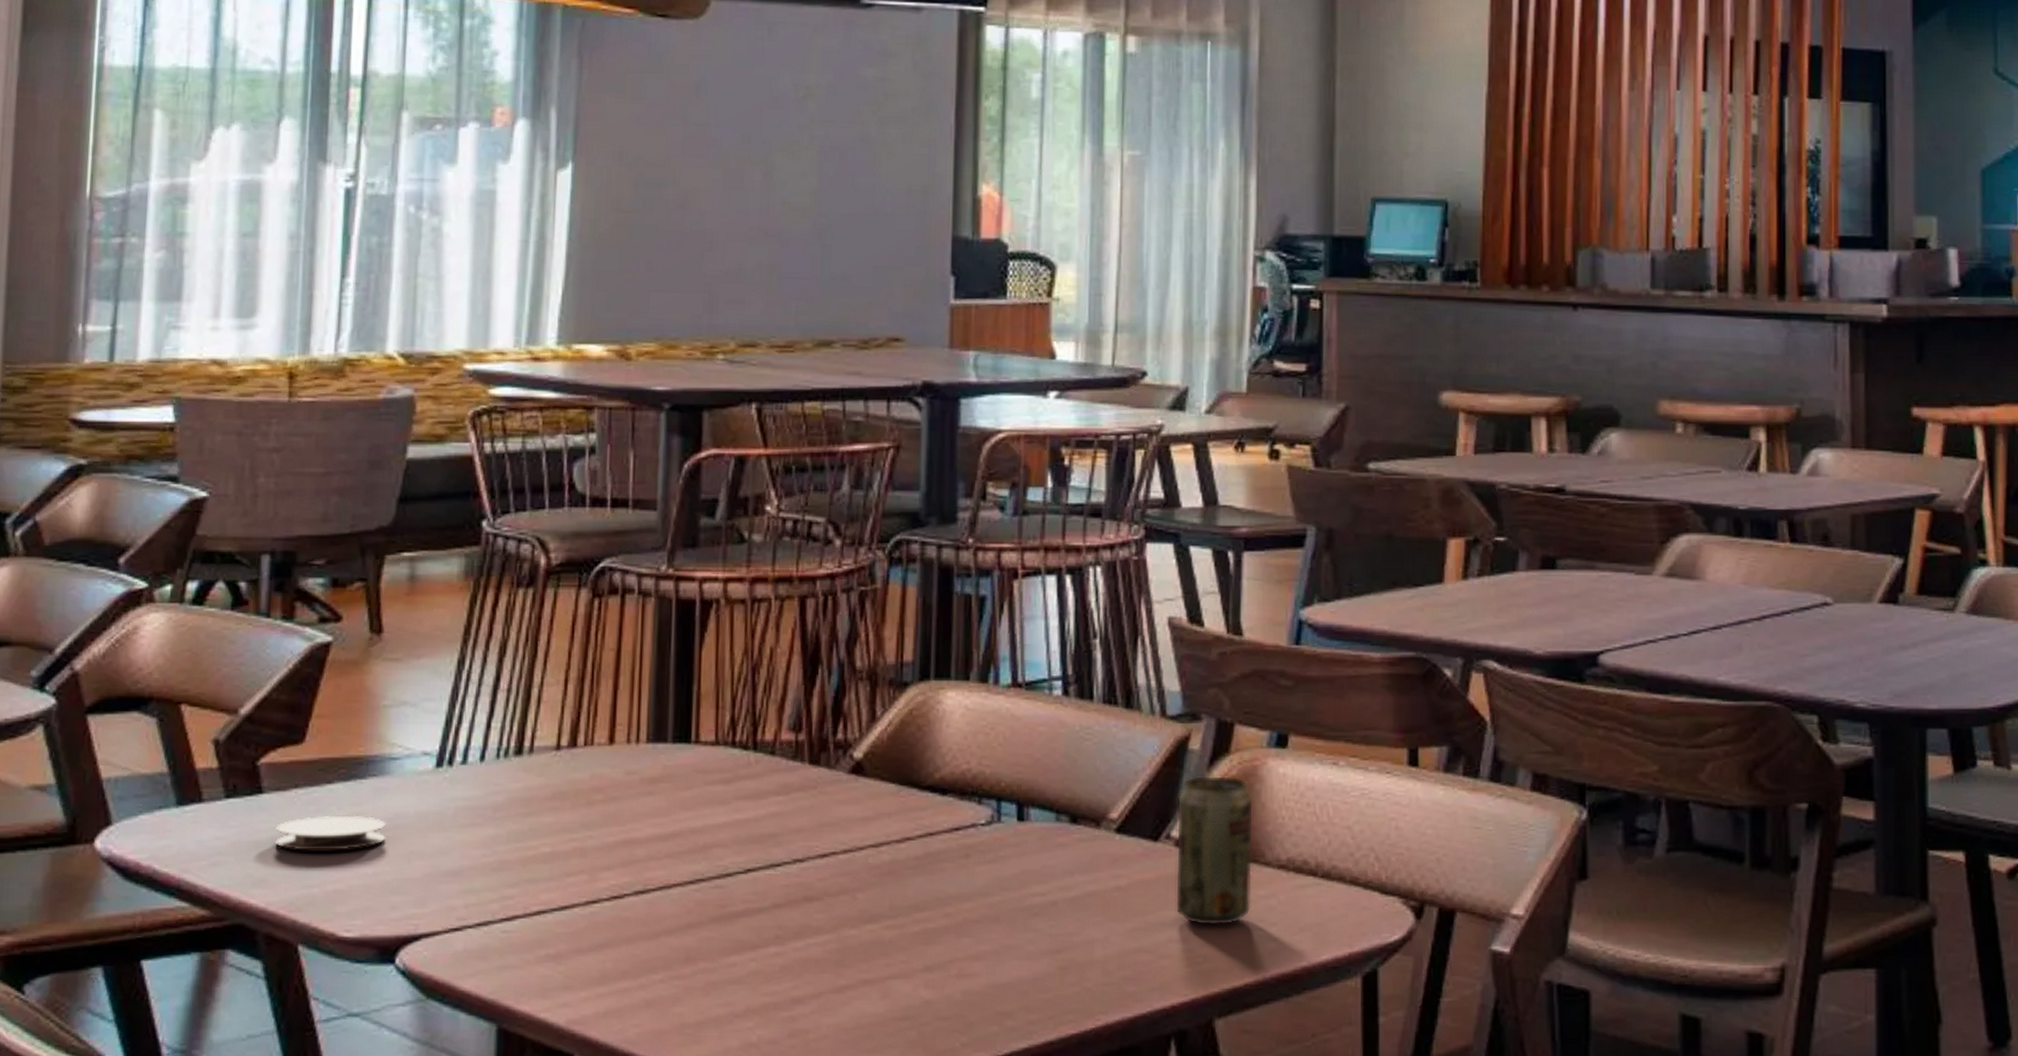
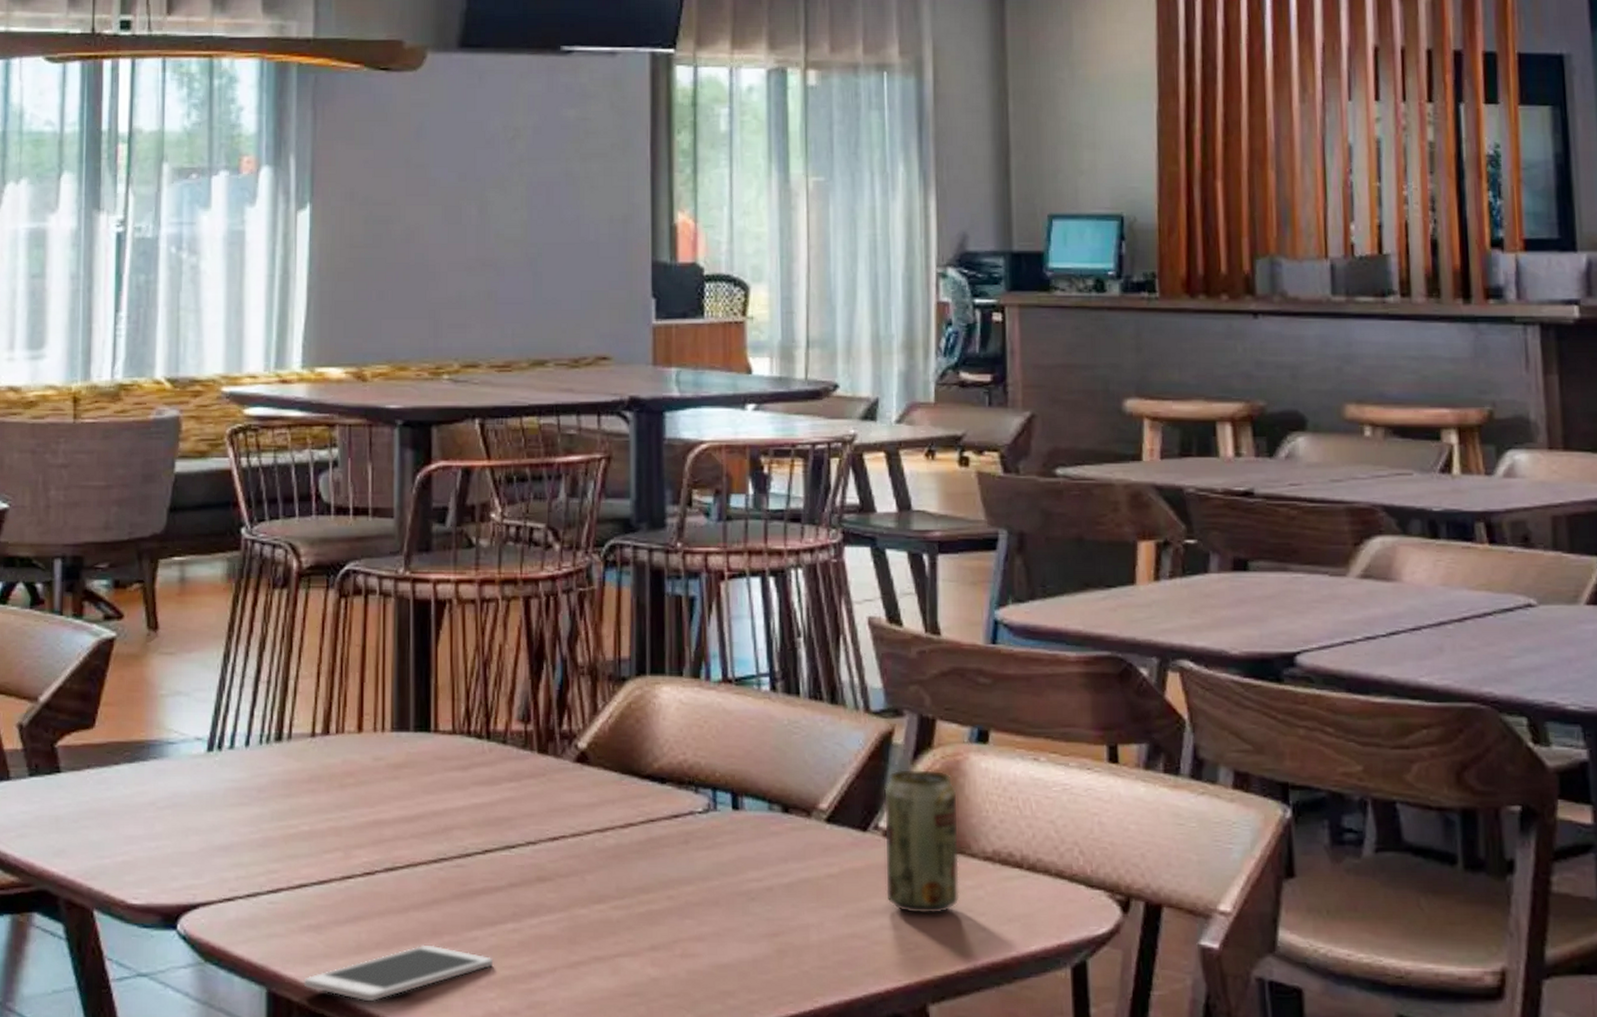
coaster: present [275,815,387,851] -> none [72,793,166,826]
cell phone: none [539,972,753,1036] -> present [303,944,494,1002]

